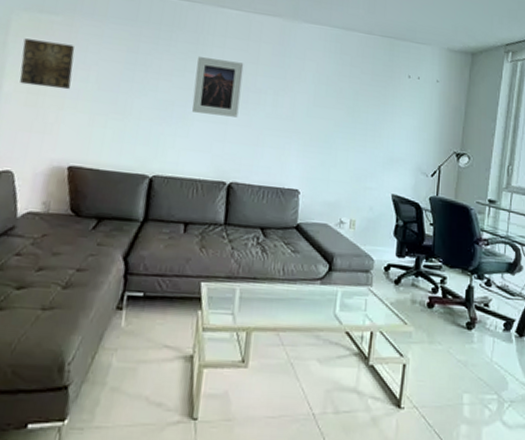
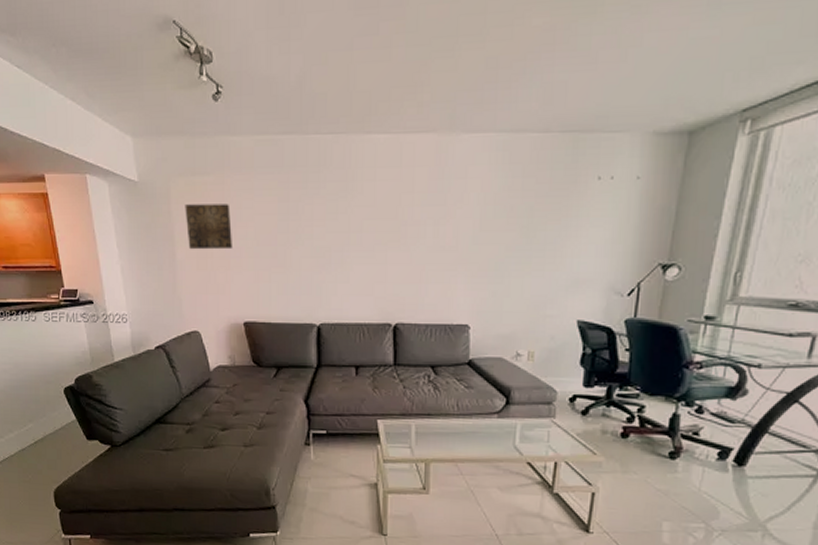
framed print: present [191,57,244,118] -> none [348,194,398,255]

